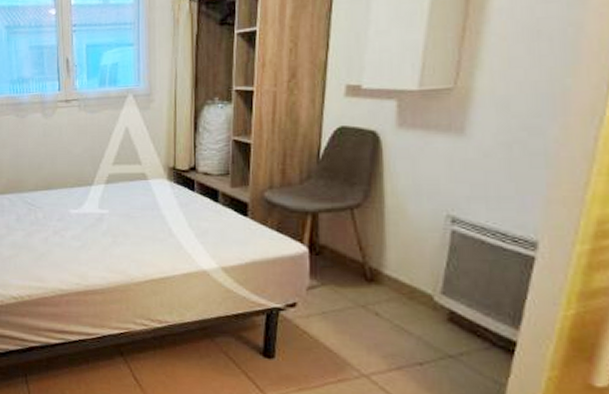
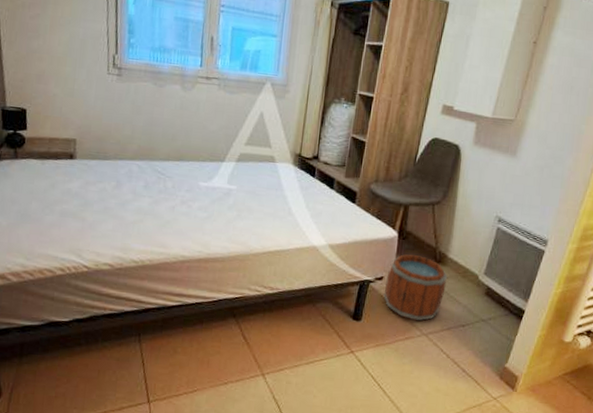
bucket: none [299,272,387,358] -> present [383,254,448,321]

